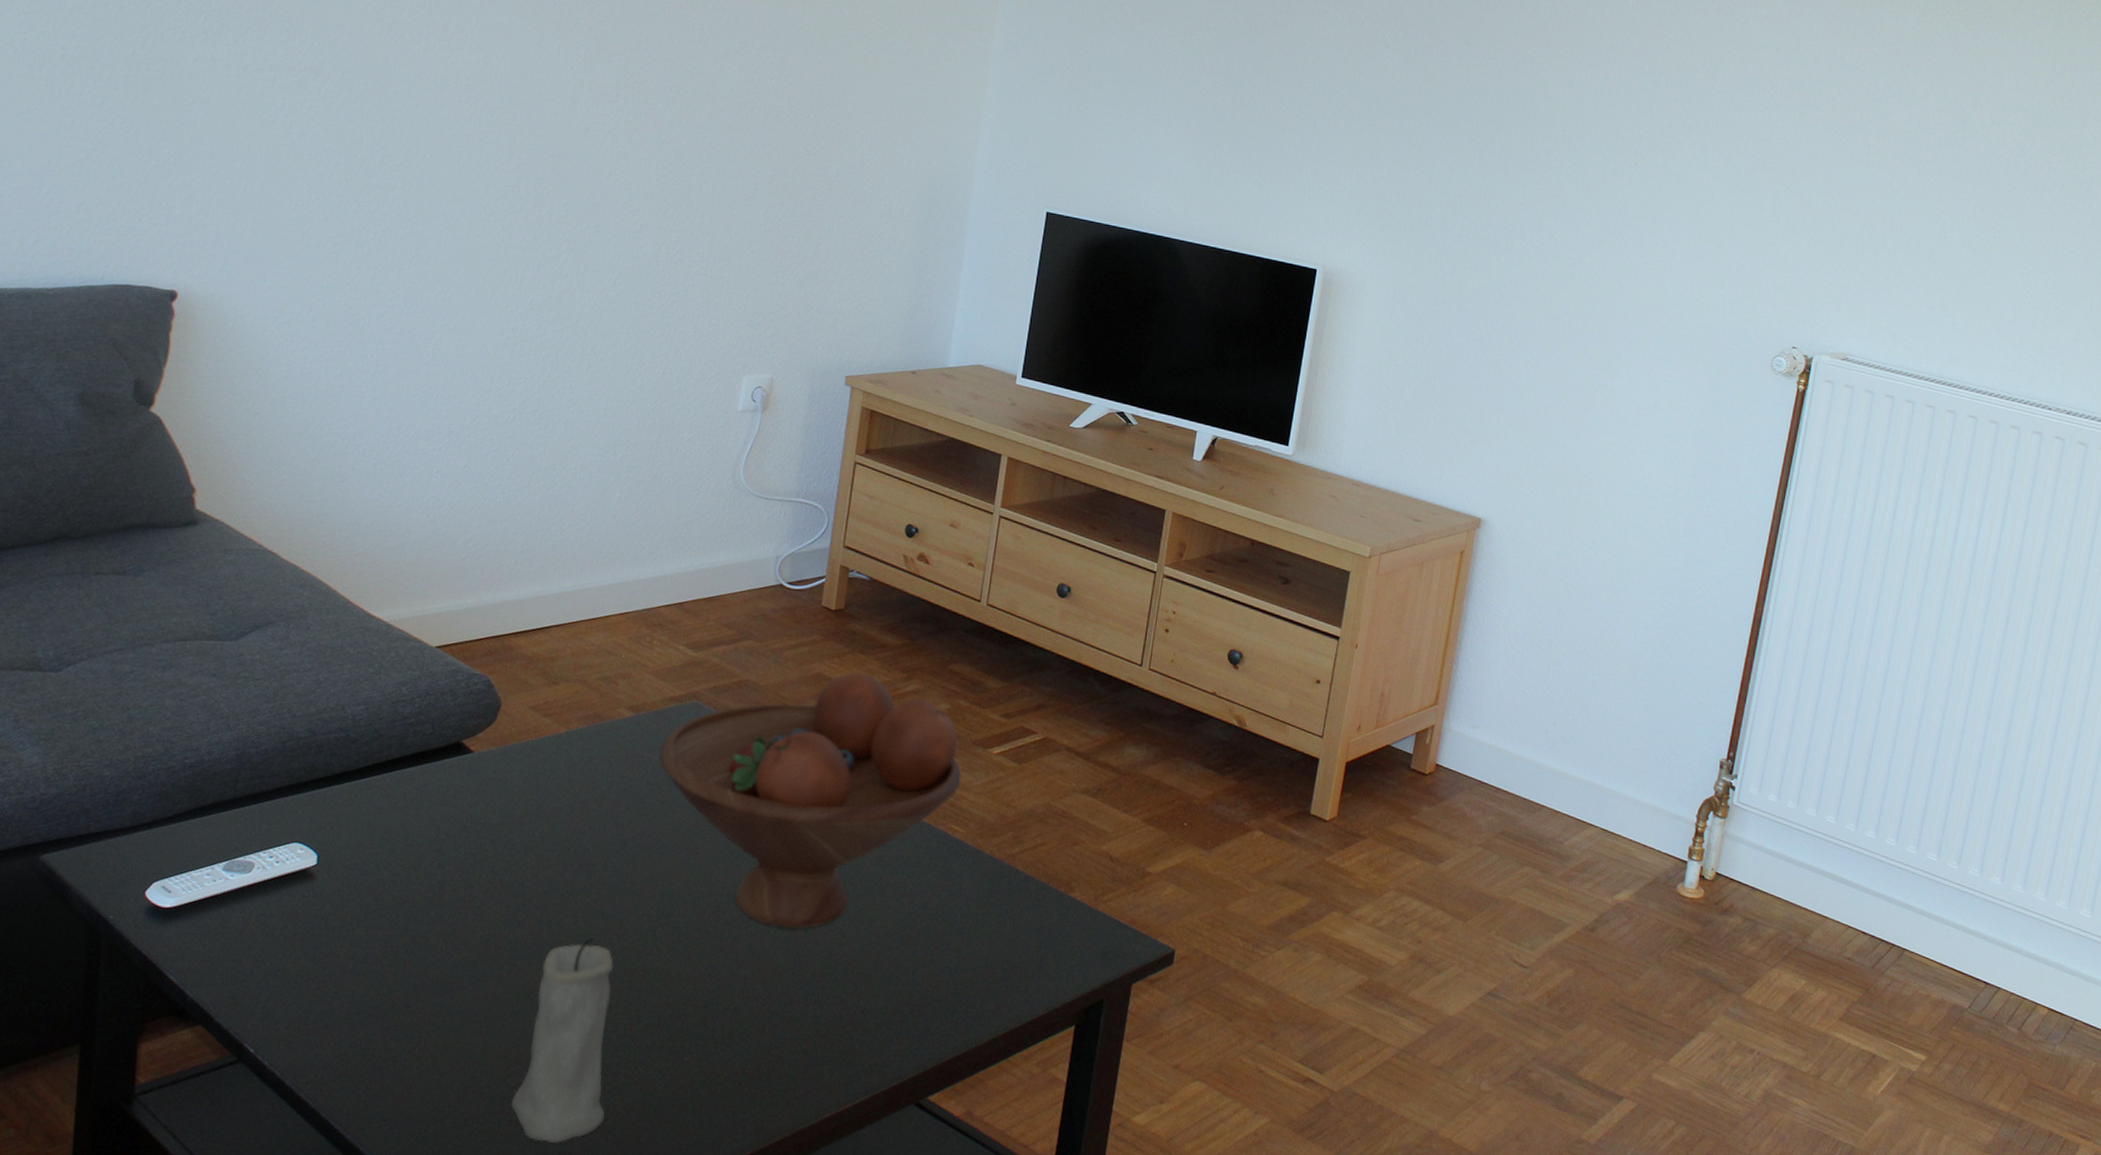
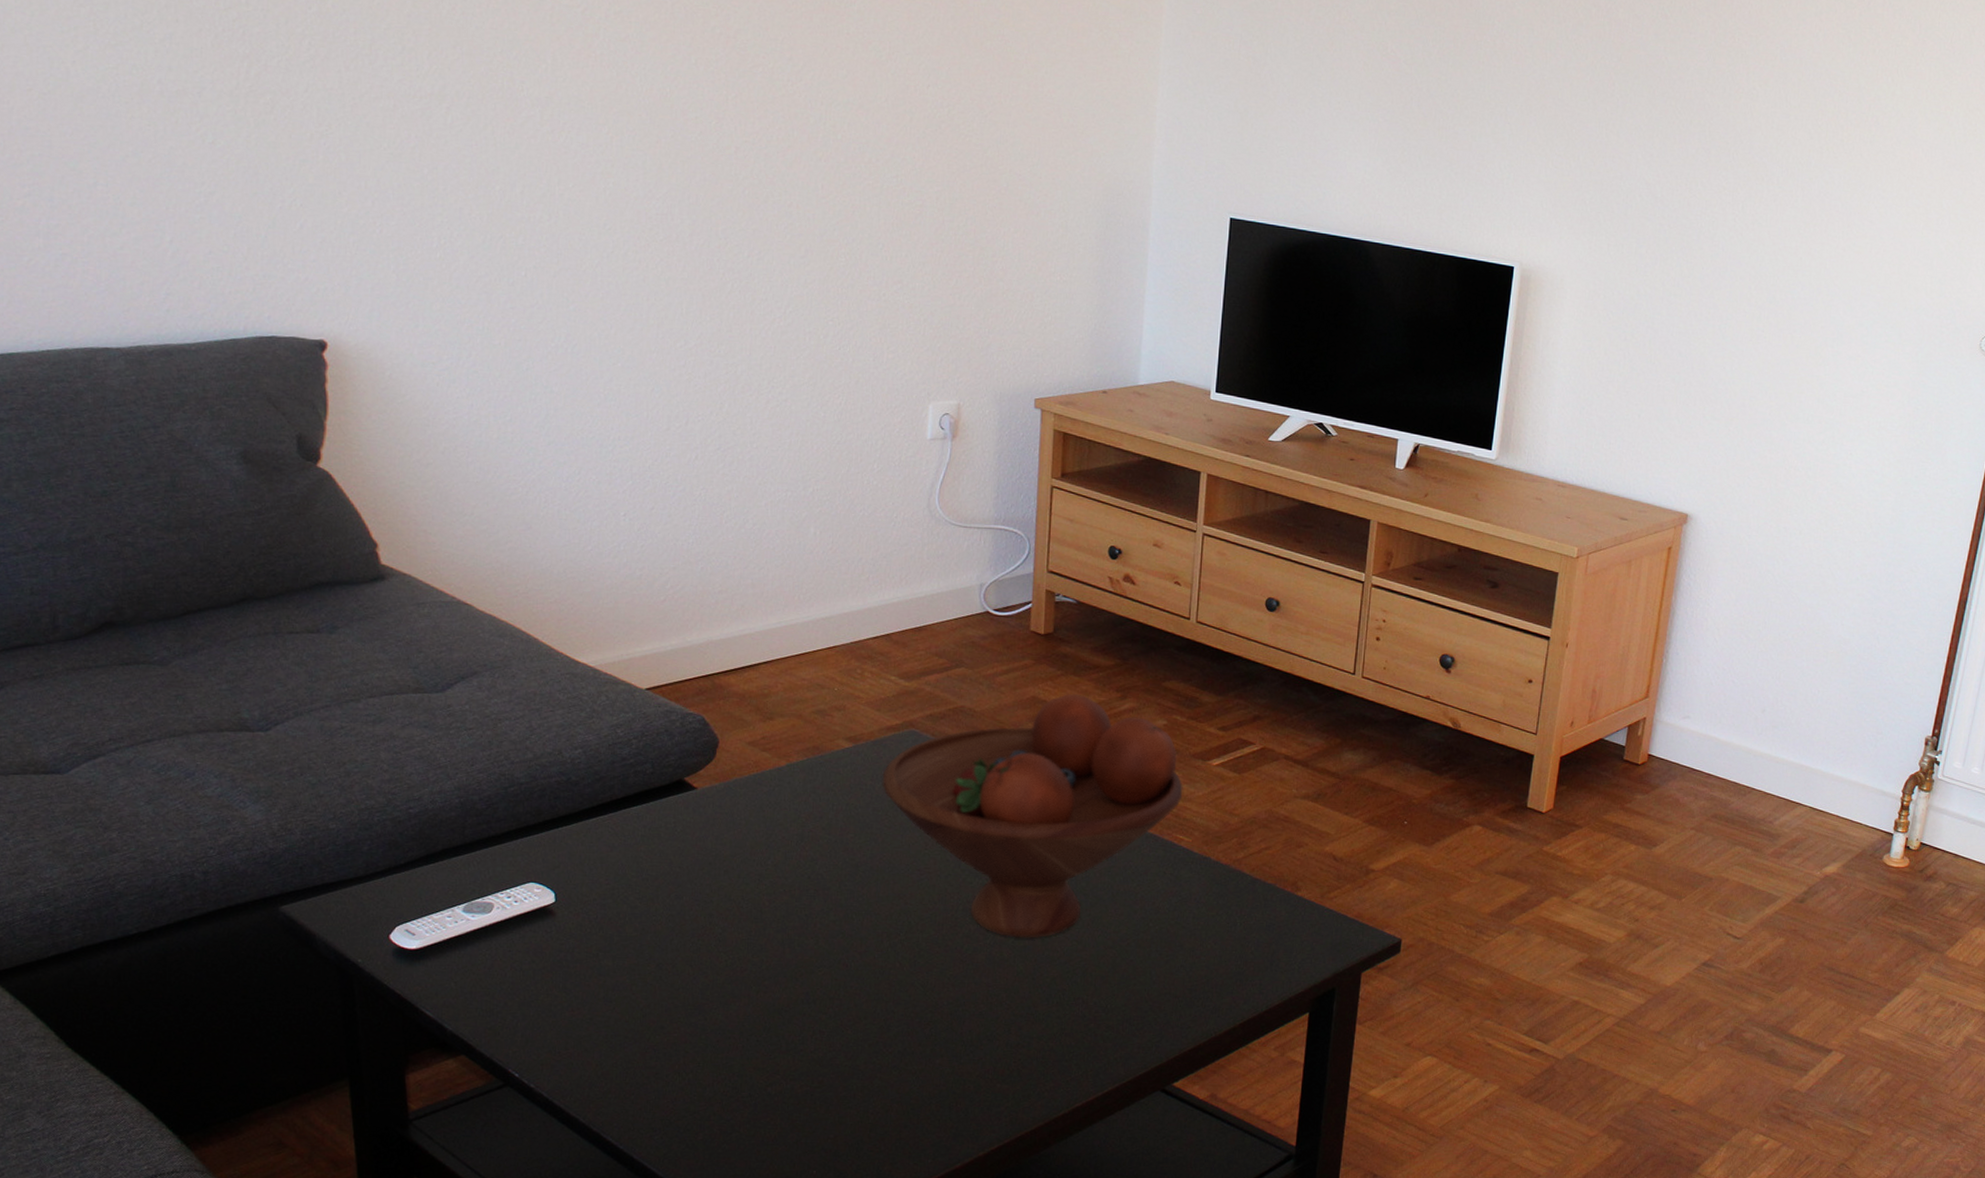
candle: present [511,938,614,1144] -> none [774,957,866,1143]

